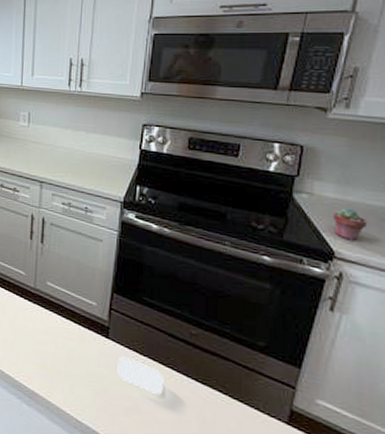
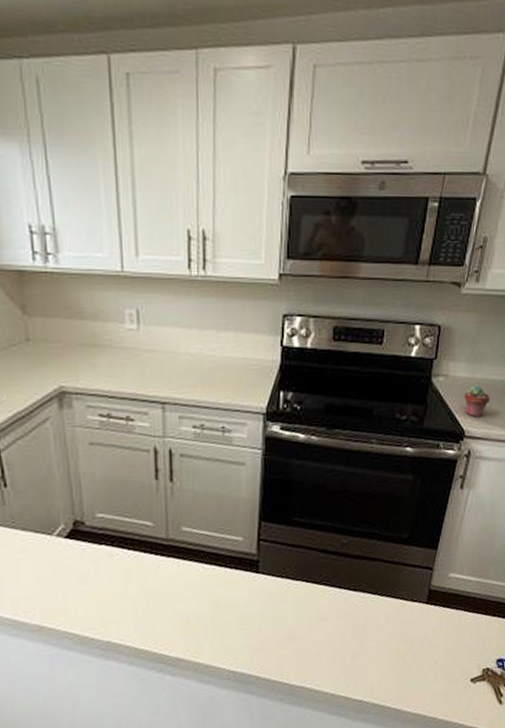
soap bar: present [117,356,164,395] -> none [270,587,318,616]

